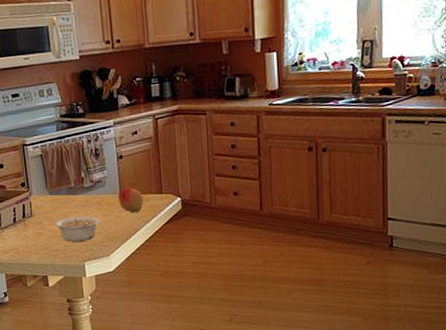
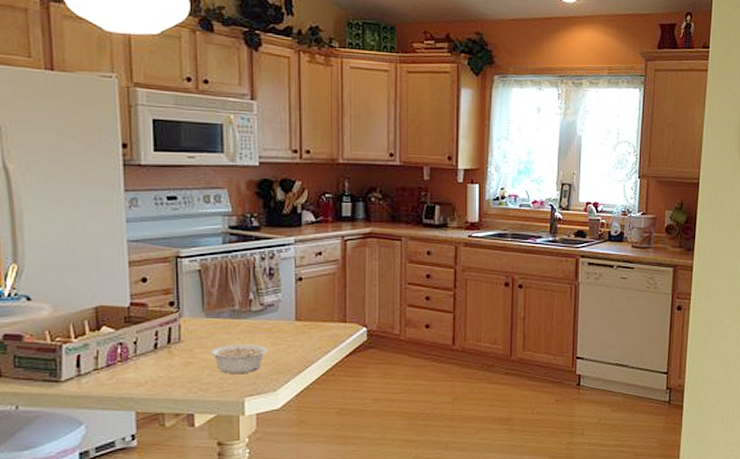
fruit: present [118,187,144,213] -> none [293,314,323,343]

